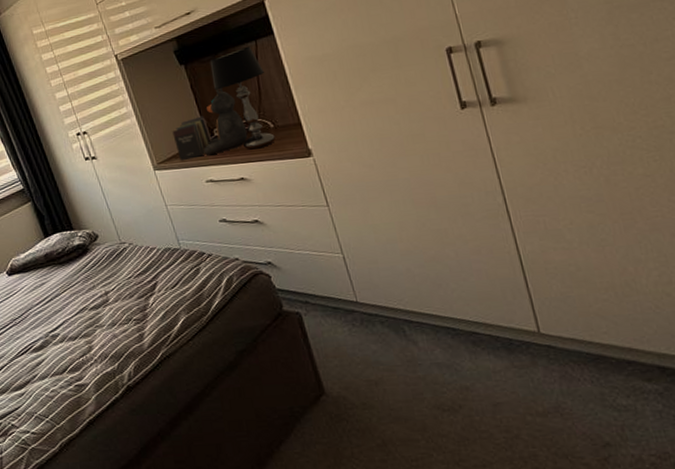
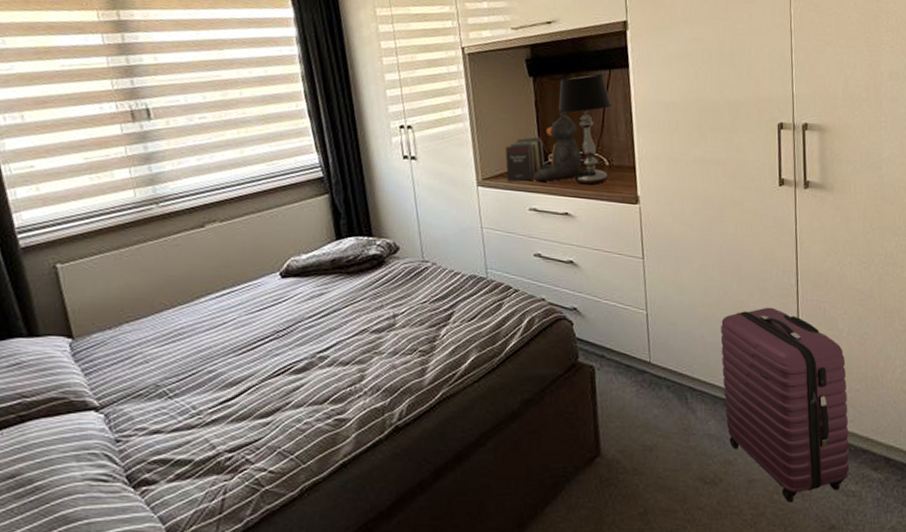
suitcase: none [425,230,615,423] -> present [720,307,849,503]

